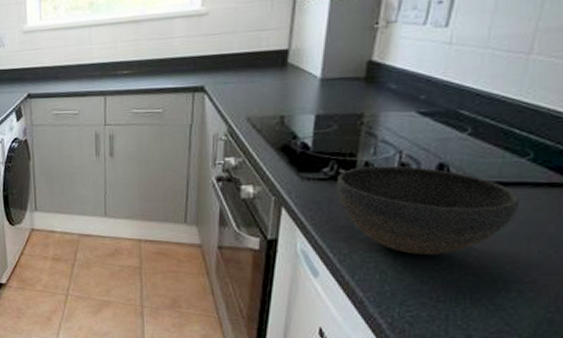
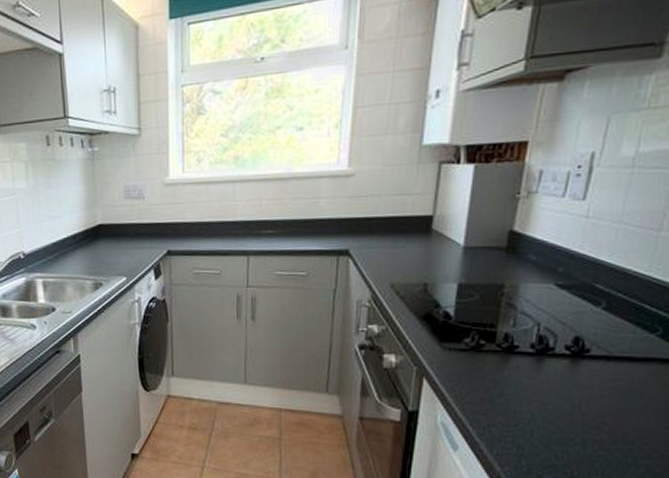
bowl: present [336,165,519,256] -> none [476,338,649,430]

